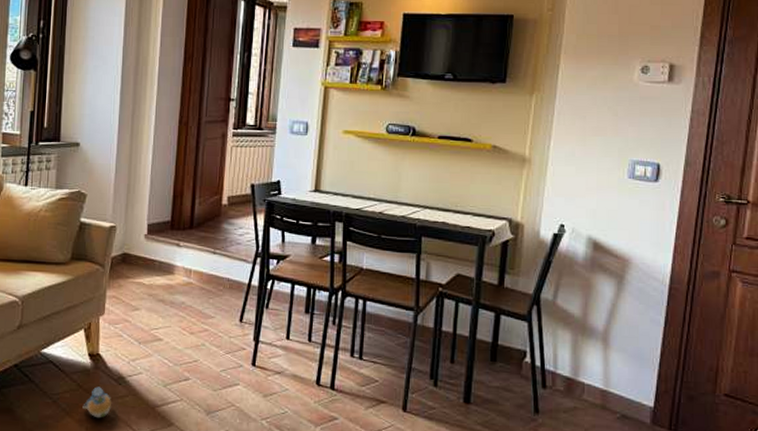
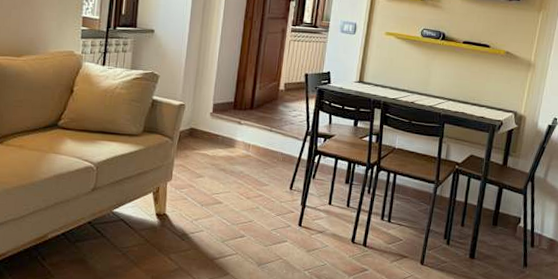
plush toy: present [82,386,111,419] -> none [149,241,175,269]

